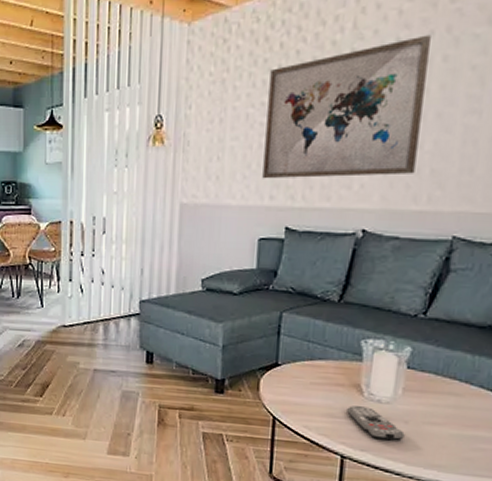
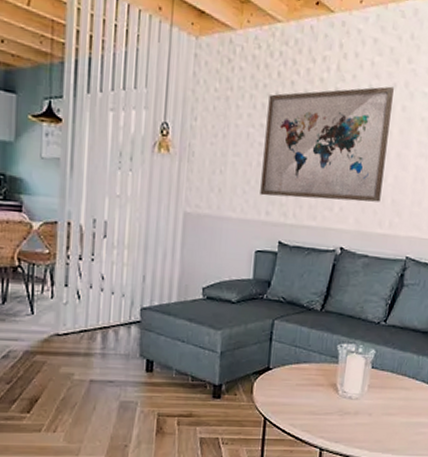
remote control: present [347,406,405,441] -> none [325,403,369,432]

